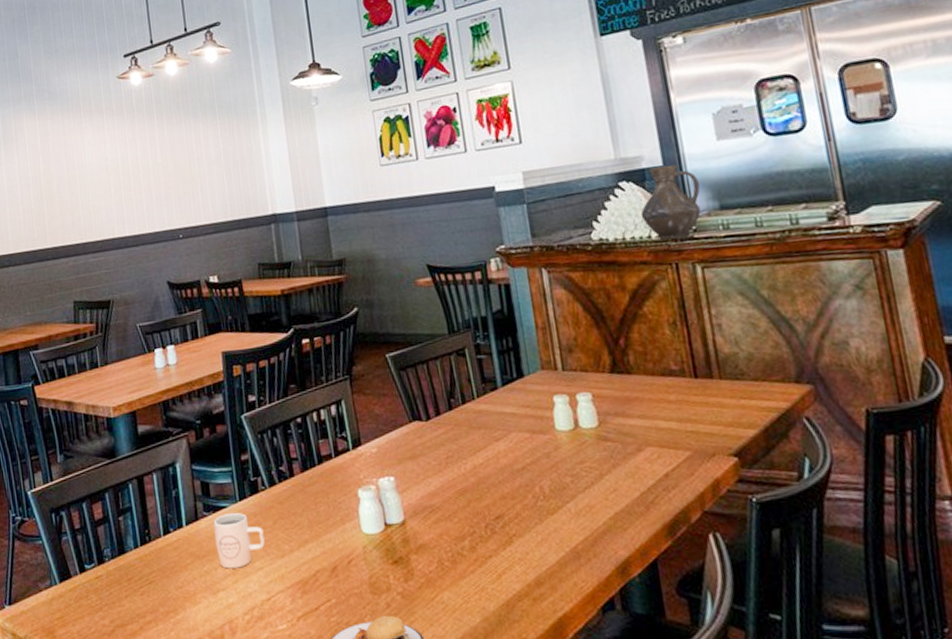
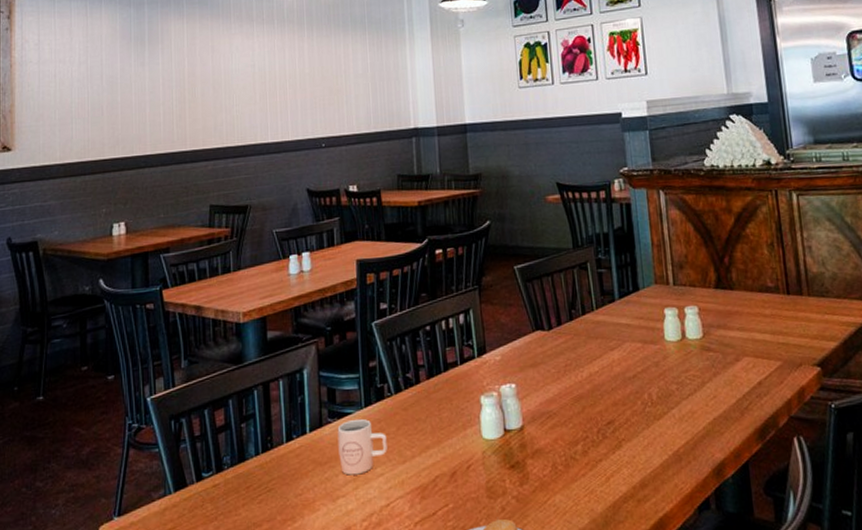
jug: present [640,164,701,240] -> none [747,101,798,169]

